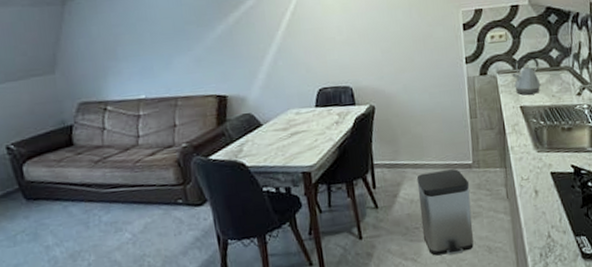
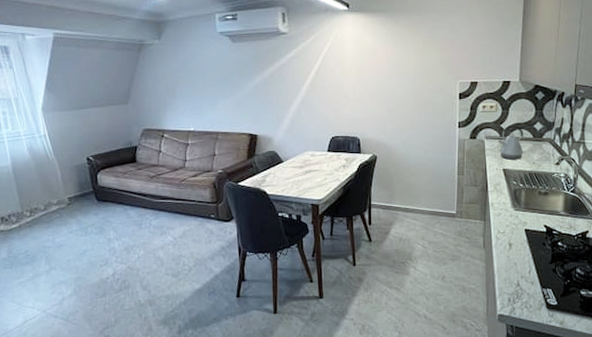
pedal bin: present [416,169,474,256] -> none [406,217,452,289]

